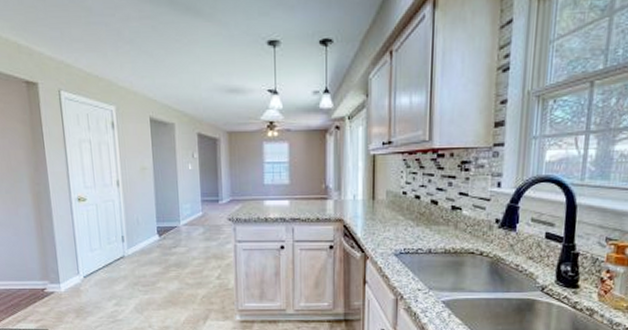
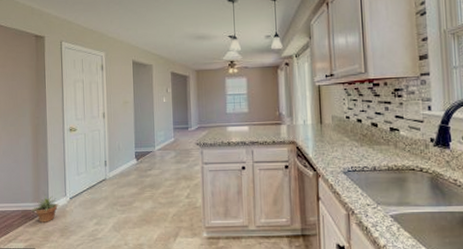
potted plant: none [41,272,74,302] -> present [32,195,61,223]

